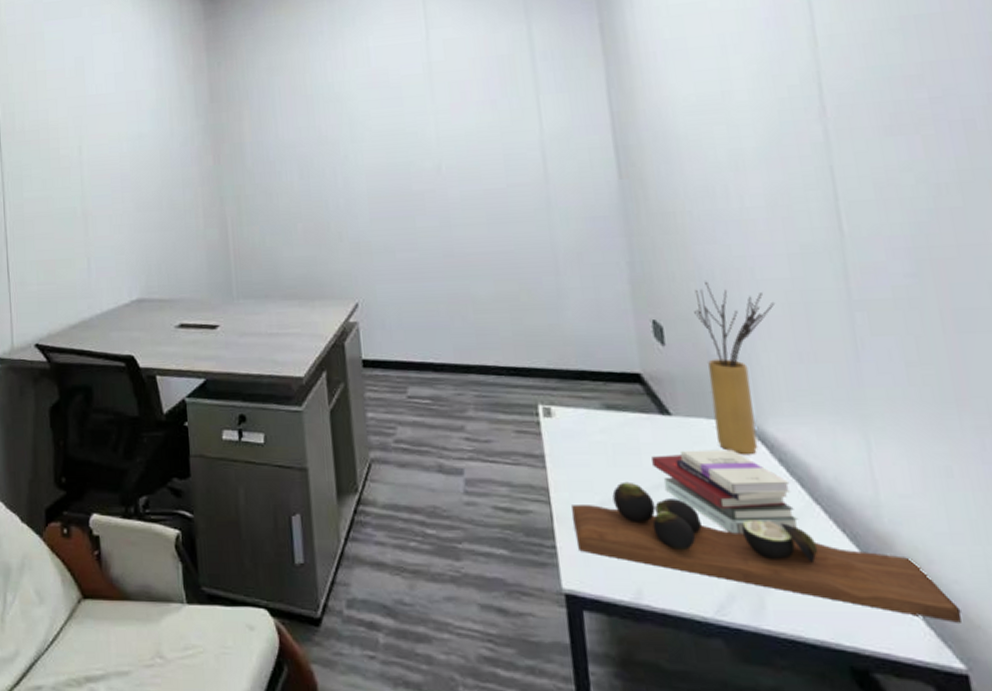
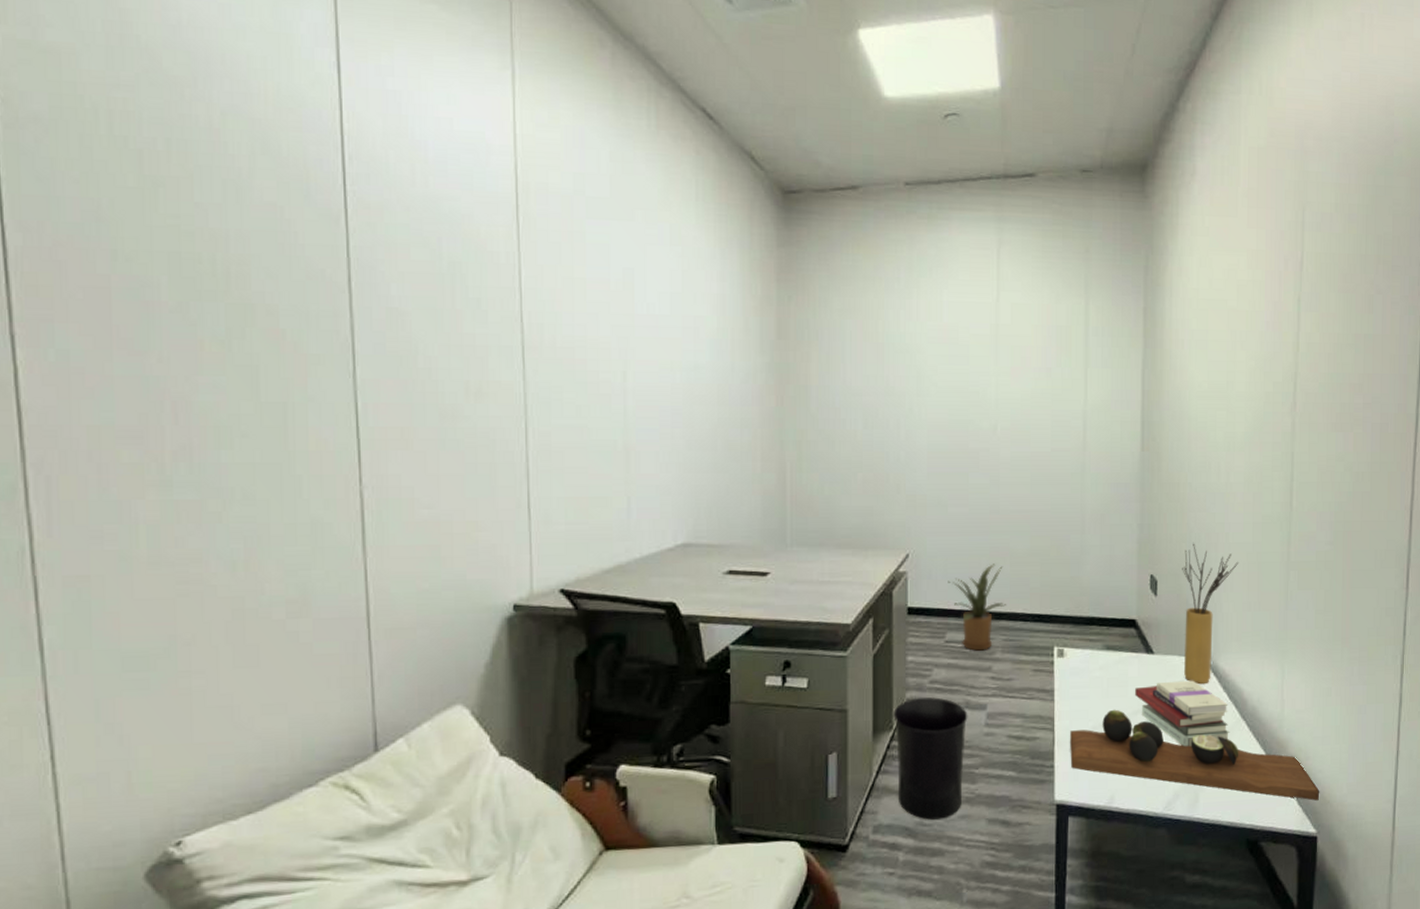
waste bin: none [357,459,446,599] -> present [894,697,968,820]
house plant: none [404,311,473,408] -> present [948,564,1006,651]

